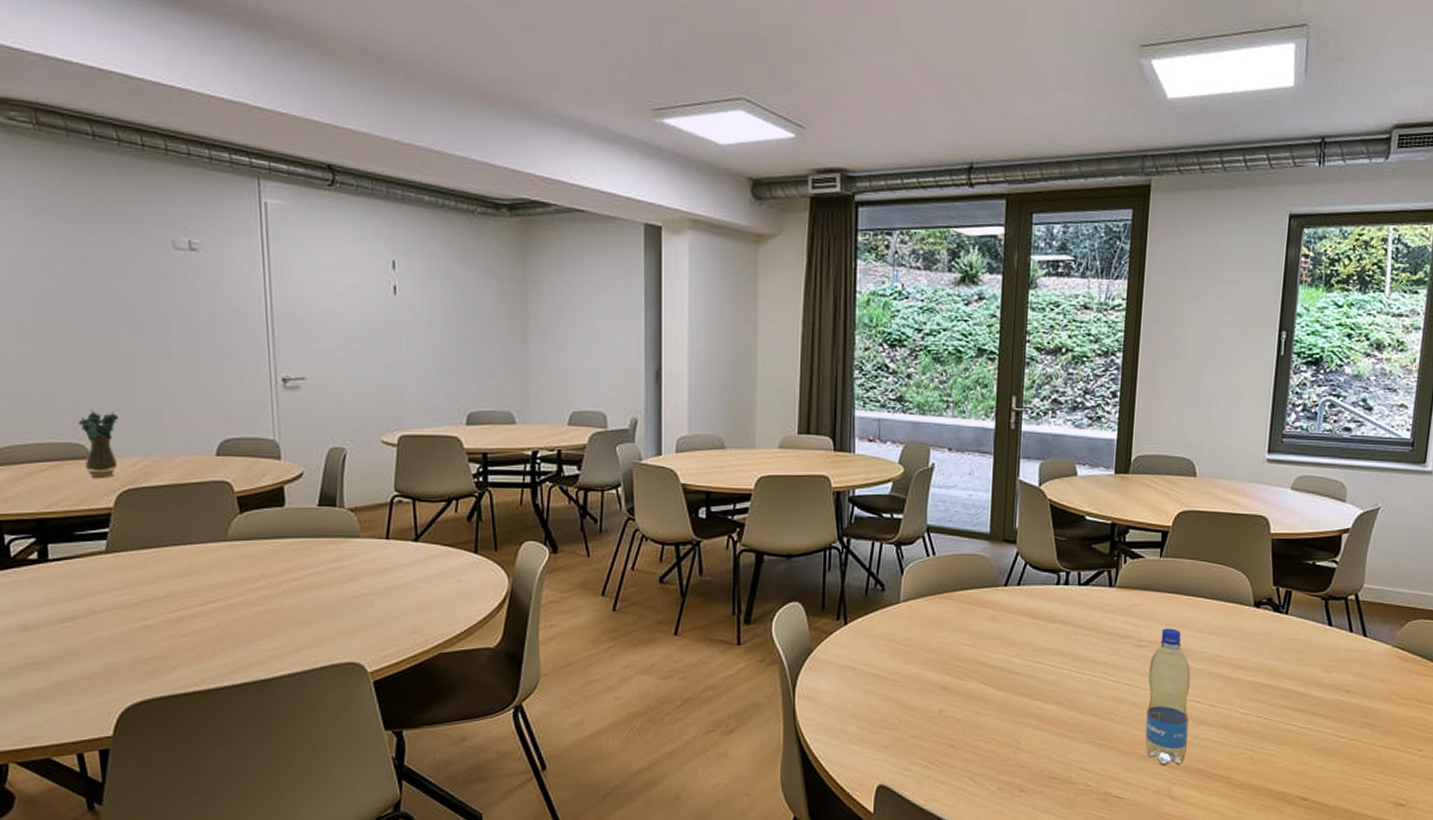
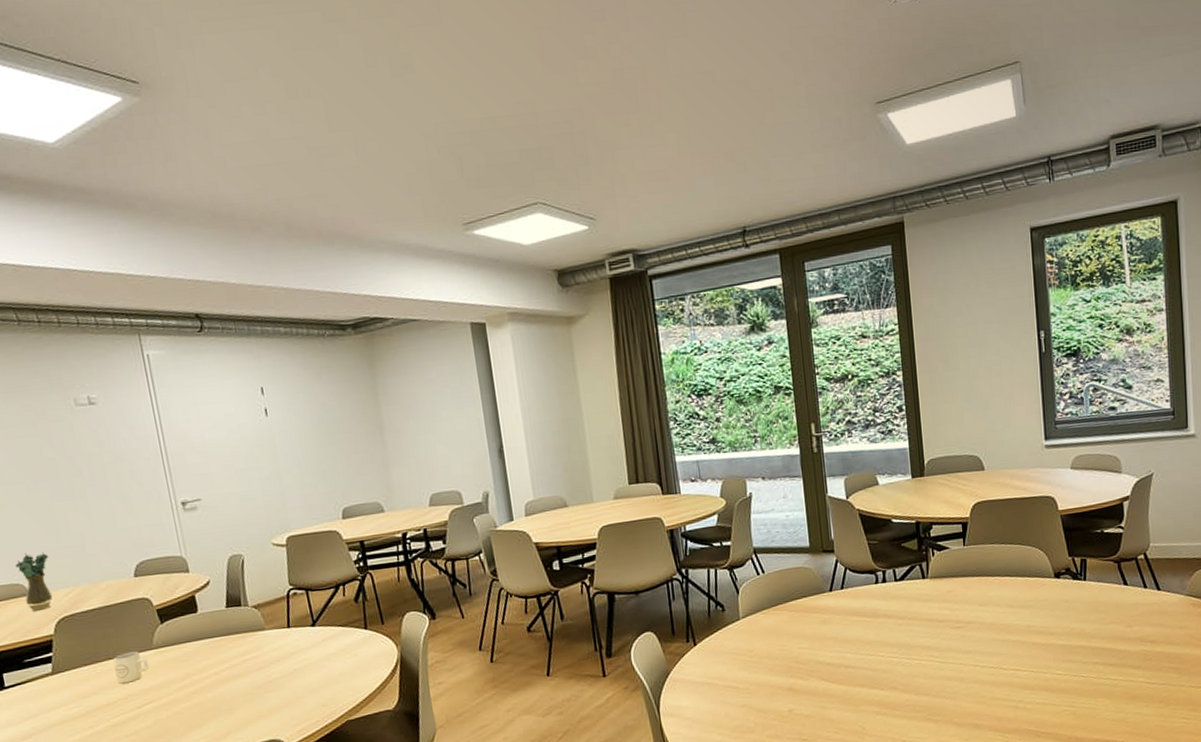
mug: none [179,540,220,575] -> present [113,651,149,684]
bottle: present [1145,628,1191,766] -> none [969,607,1015,732]

